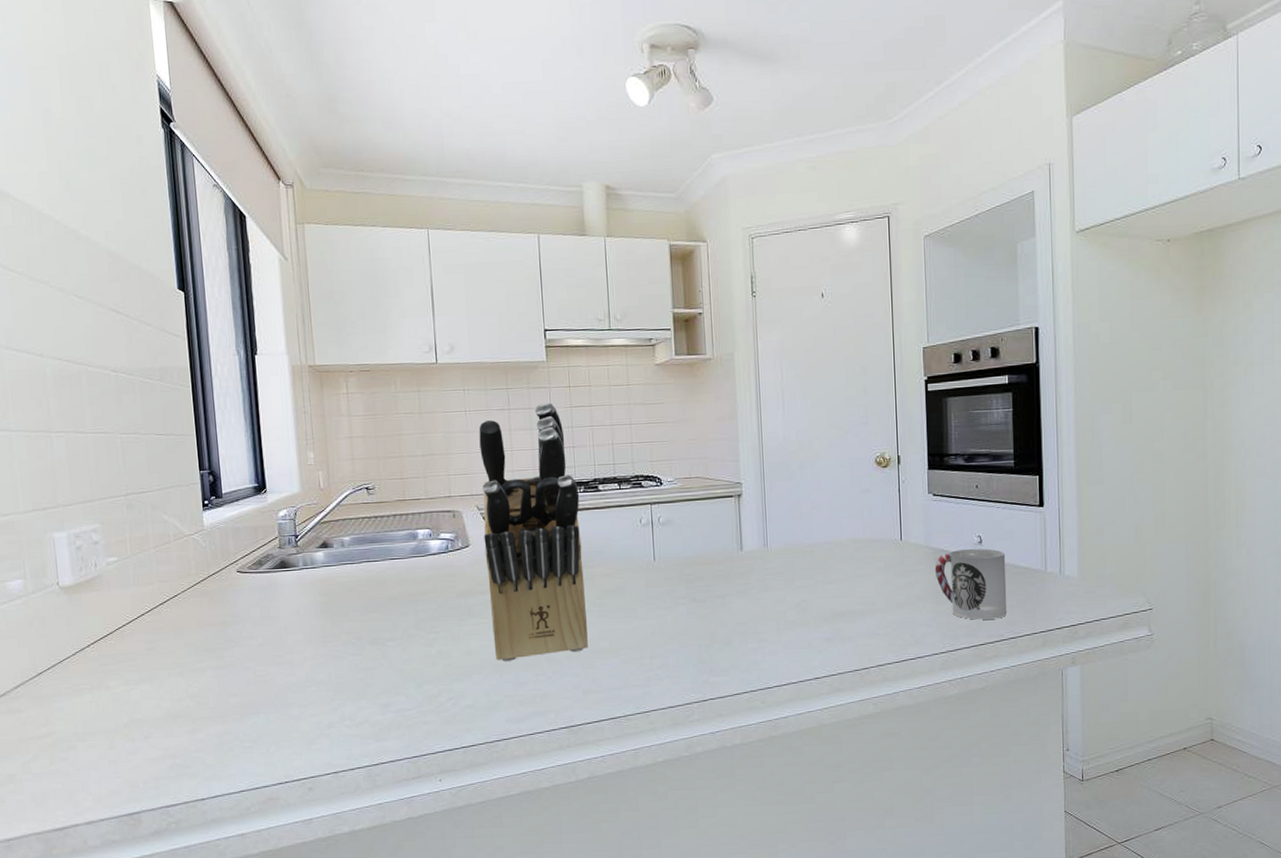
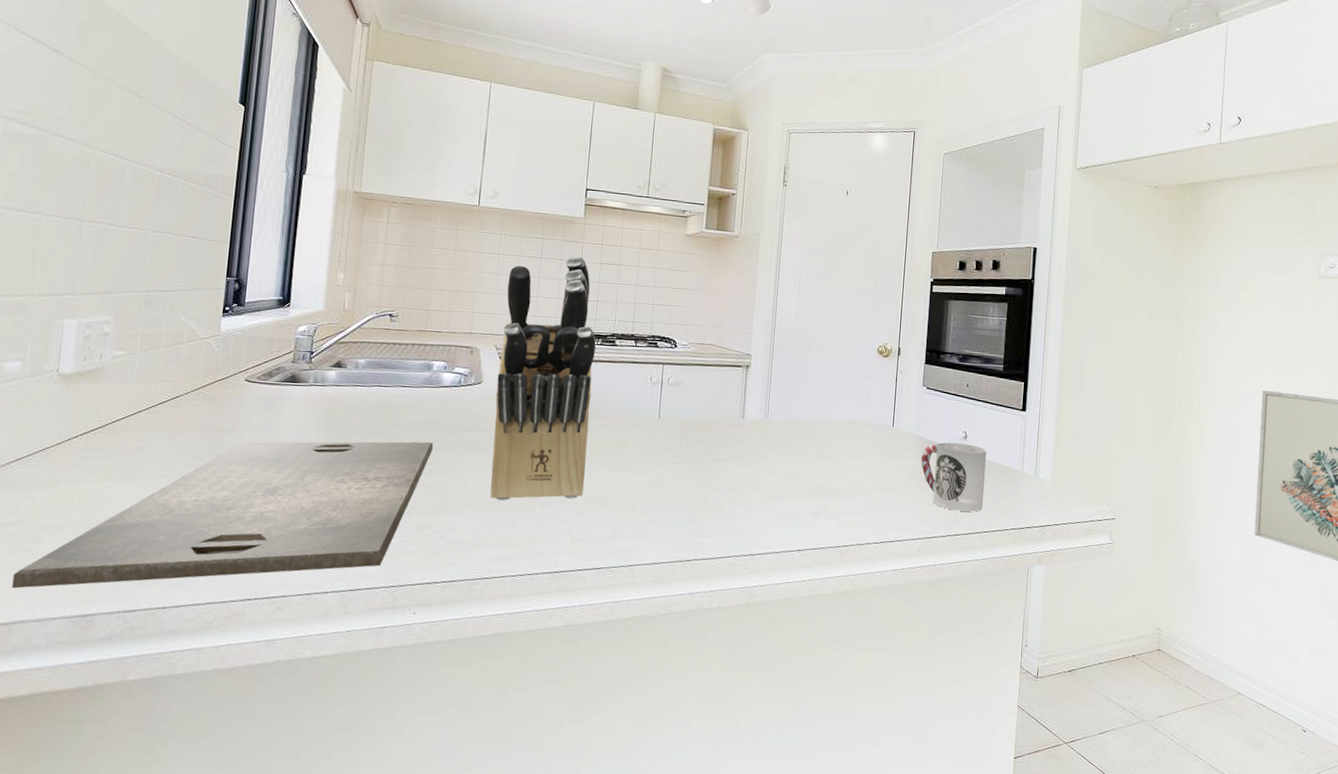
cutting board: none [58,611,432,796] -> present [12,441,433,589]

